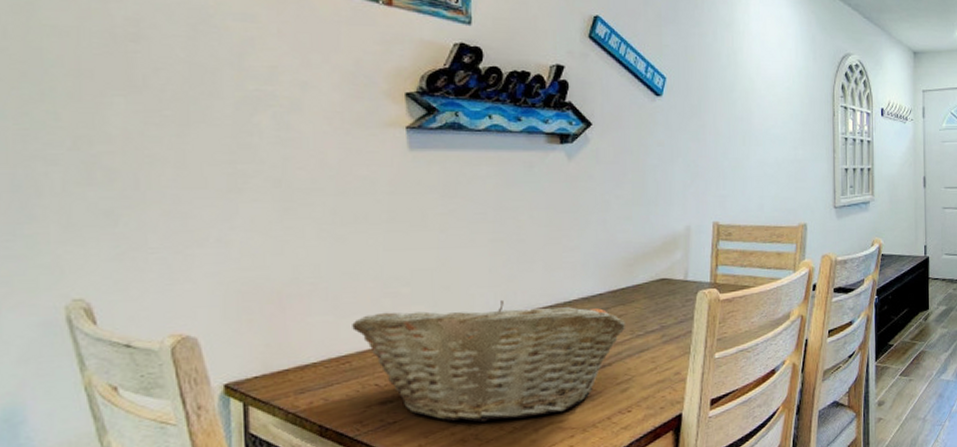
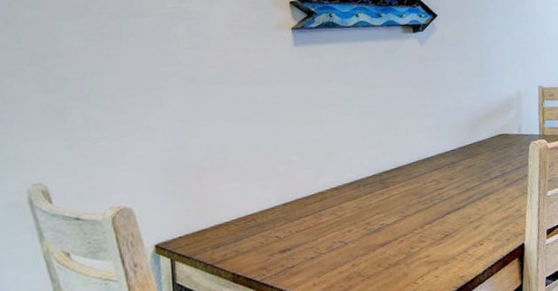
fruit basket: present [352,301,625,423] -> none [255,161,474,263]

